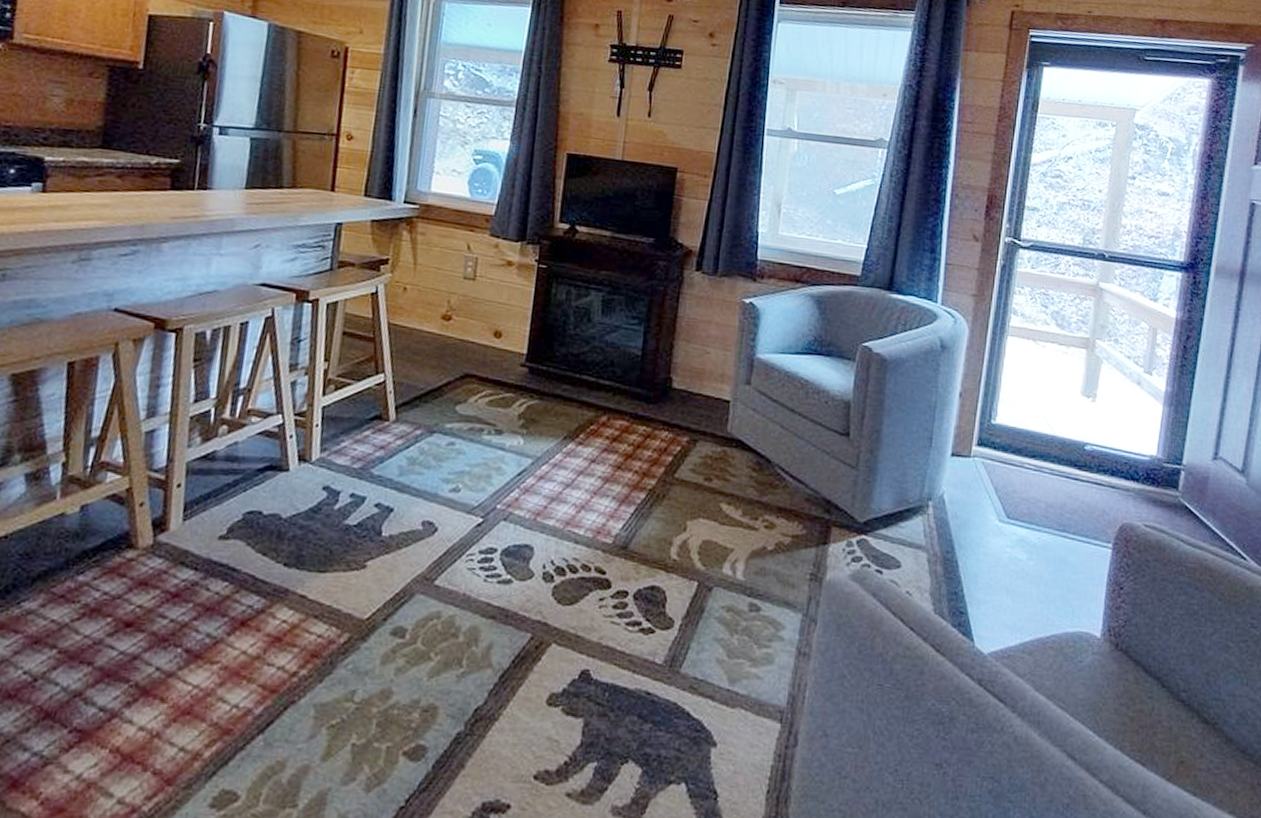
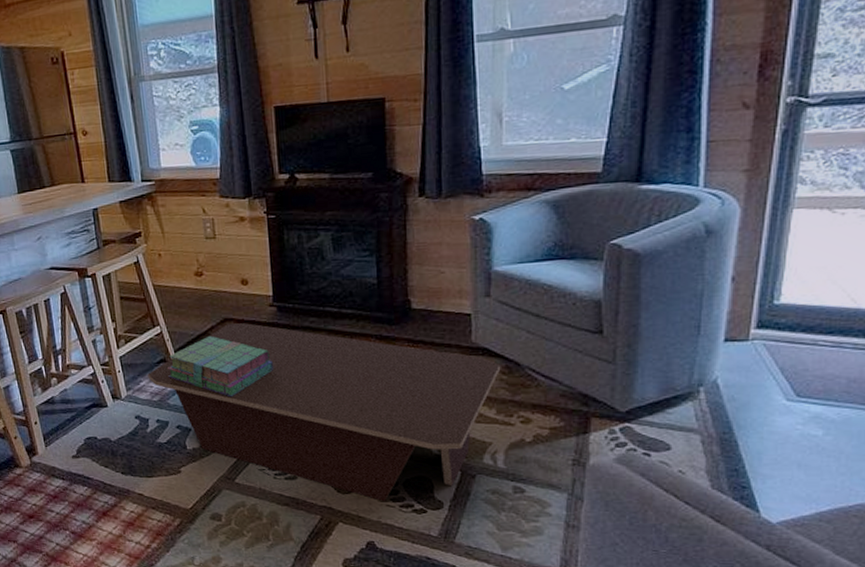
coffee table: none [353,381,753,618] -> present [147,323,501,502]
stack of books: none [380,392,512,472] -> present [168,335,274,398]

